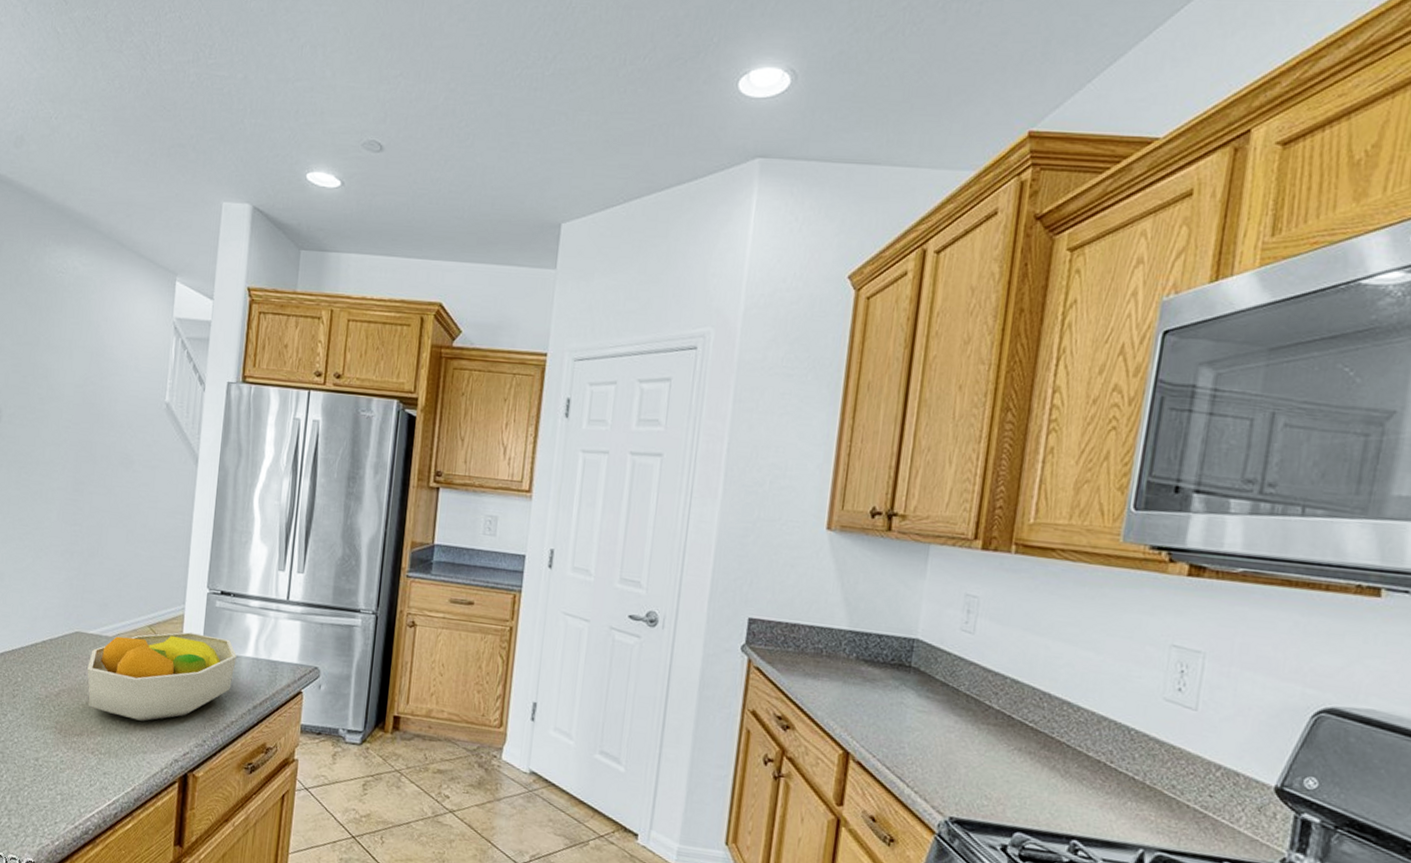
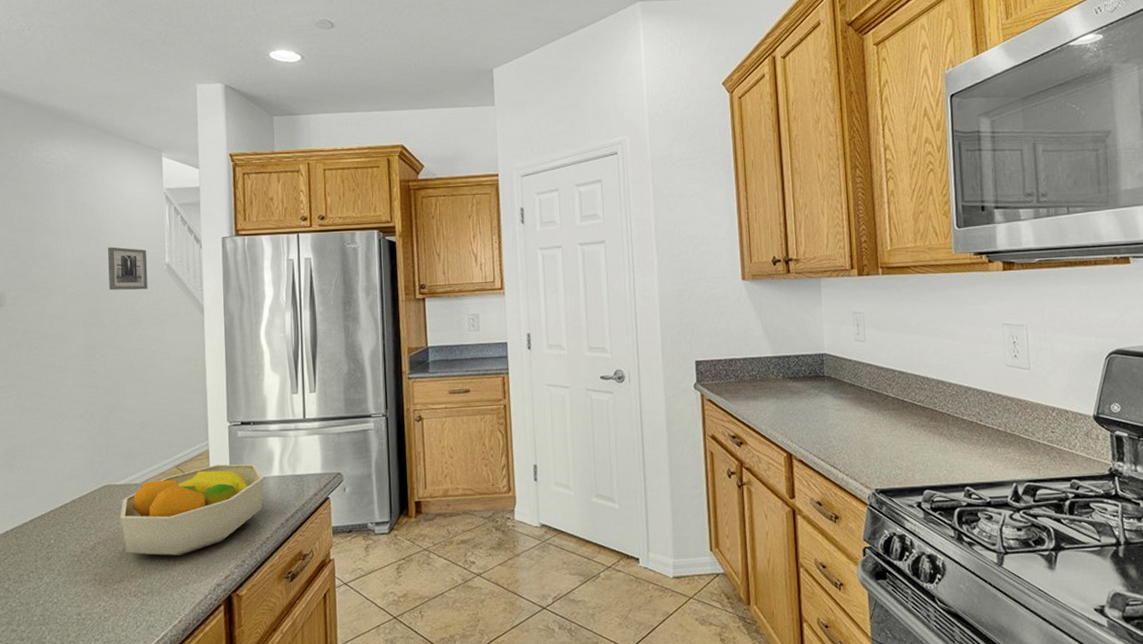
wall art: none [105,375,148,428] -> present [108,247,148,291]

